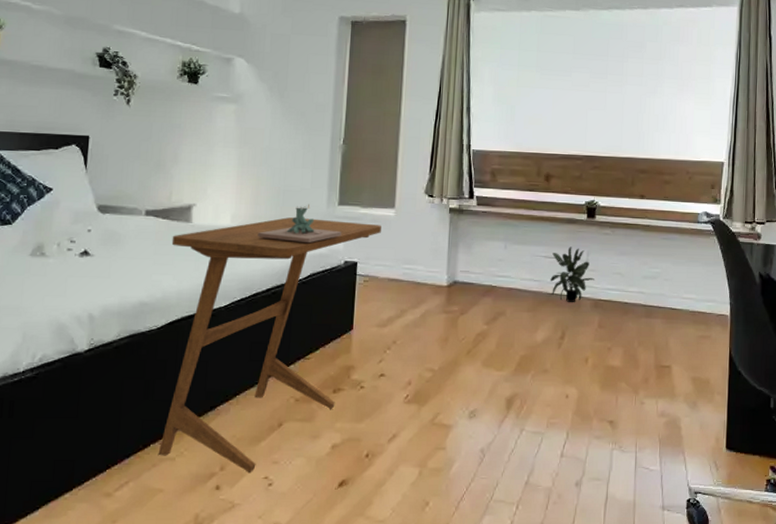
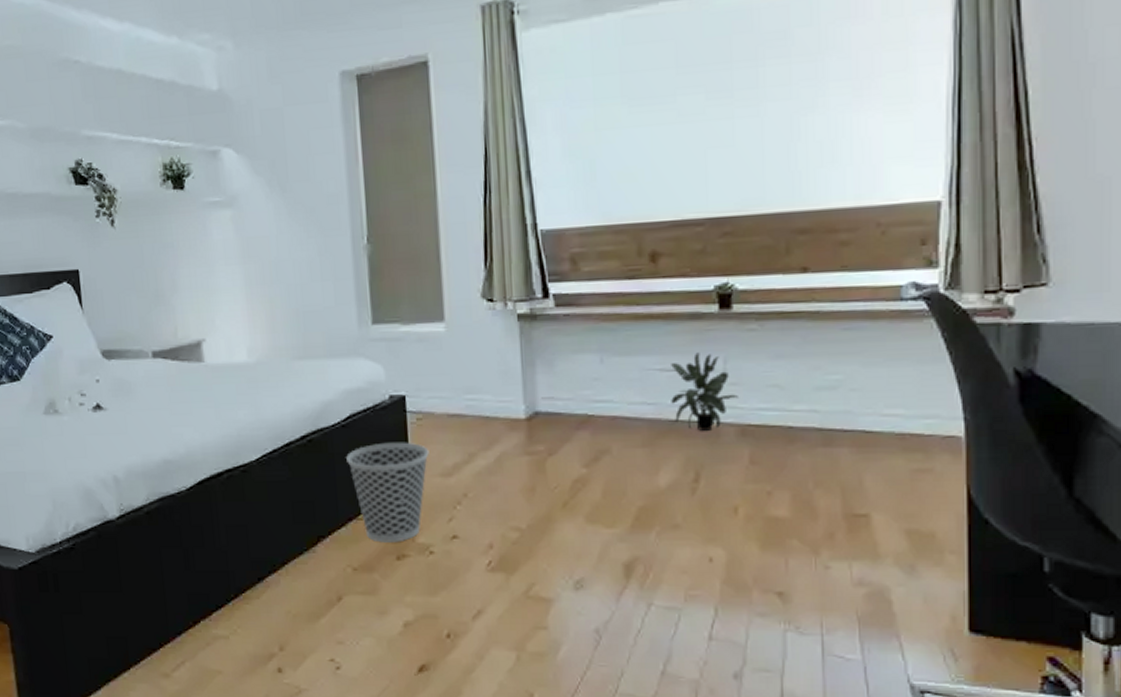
side table: present [158,217,381,472] -> none [185,344,431,654]
architectural model: present [257,204,342,243] -> none [280,326,382,376]
wastebasket: none [302,298,370,379] -> present [346,442,429,543]

